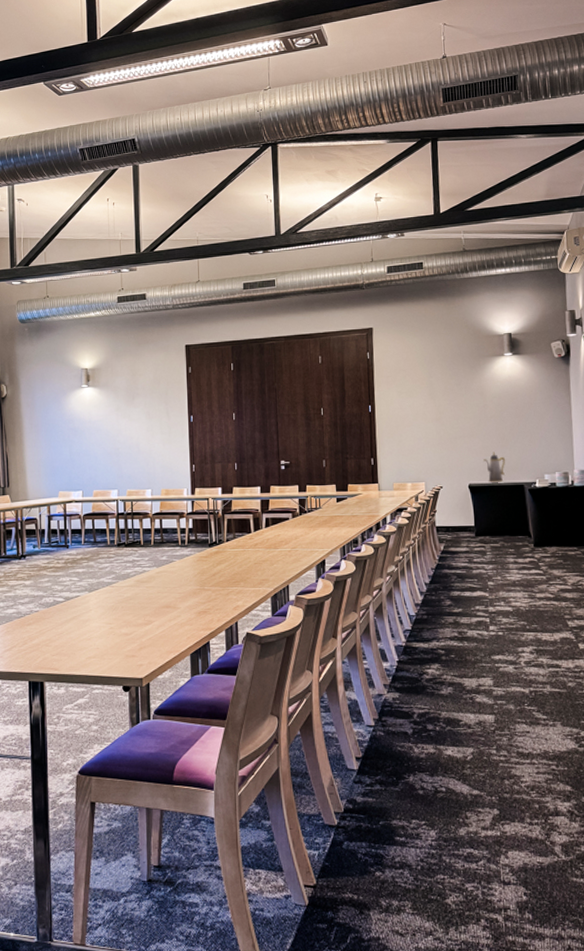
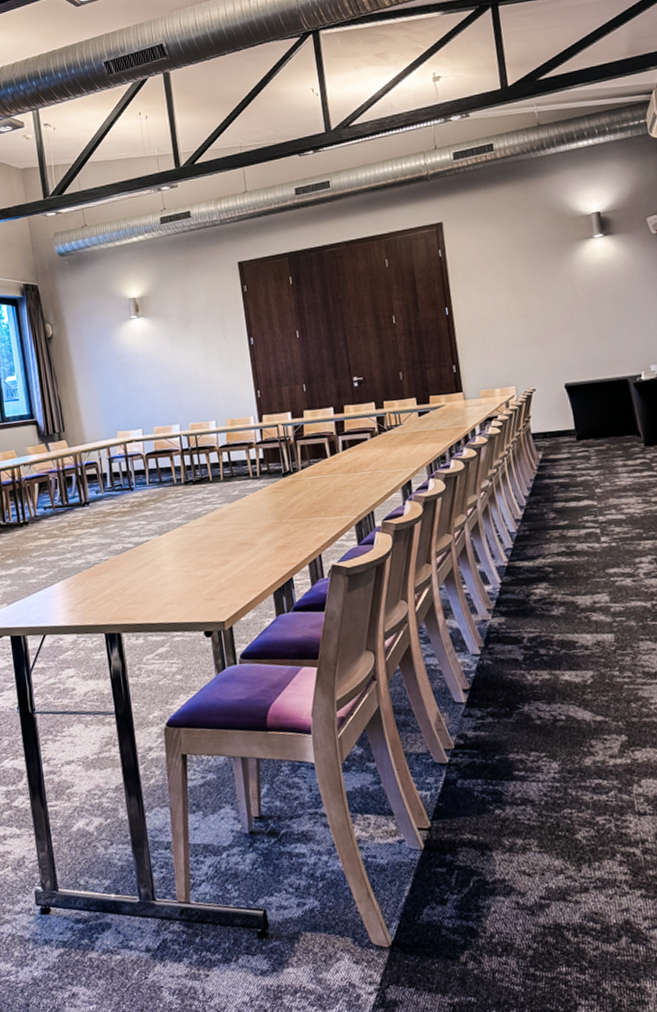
coffee pot: present [483,452,506,482] -> none [579,345,605,380]

